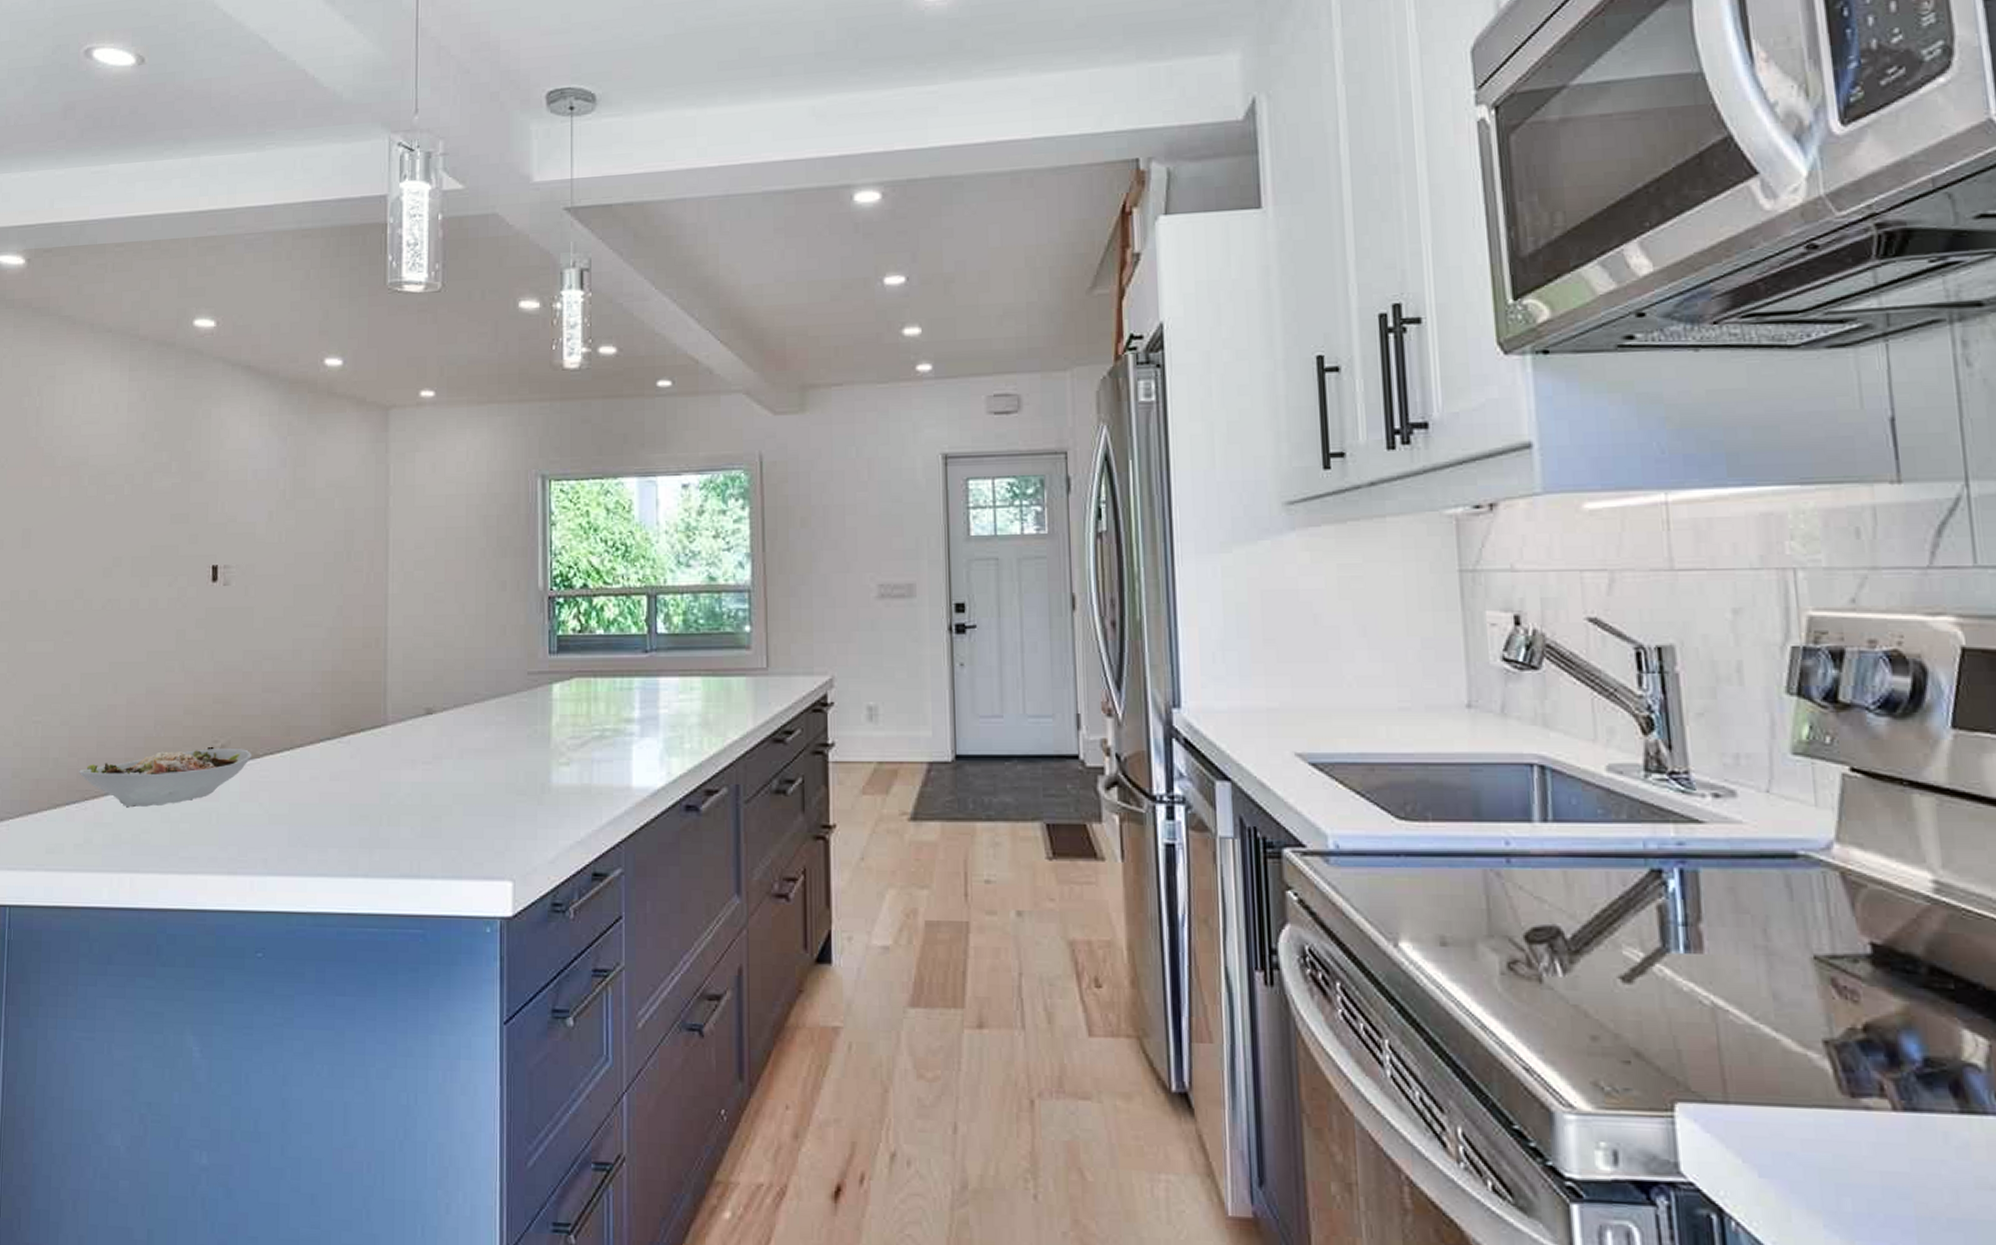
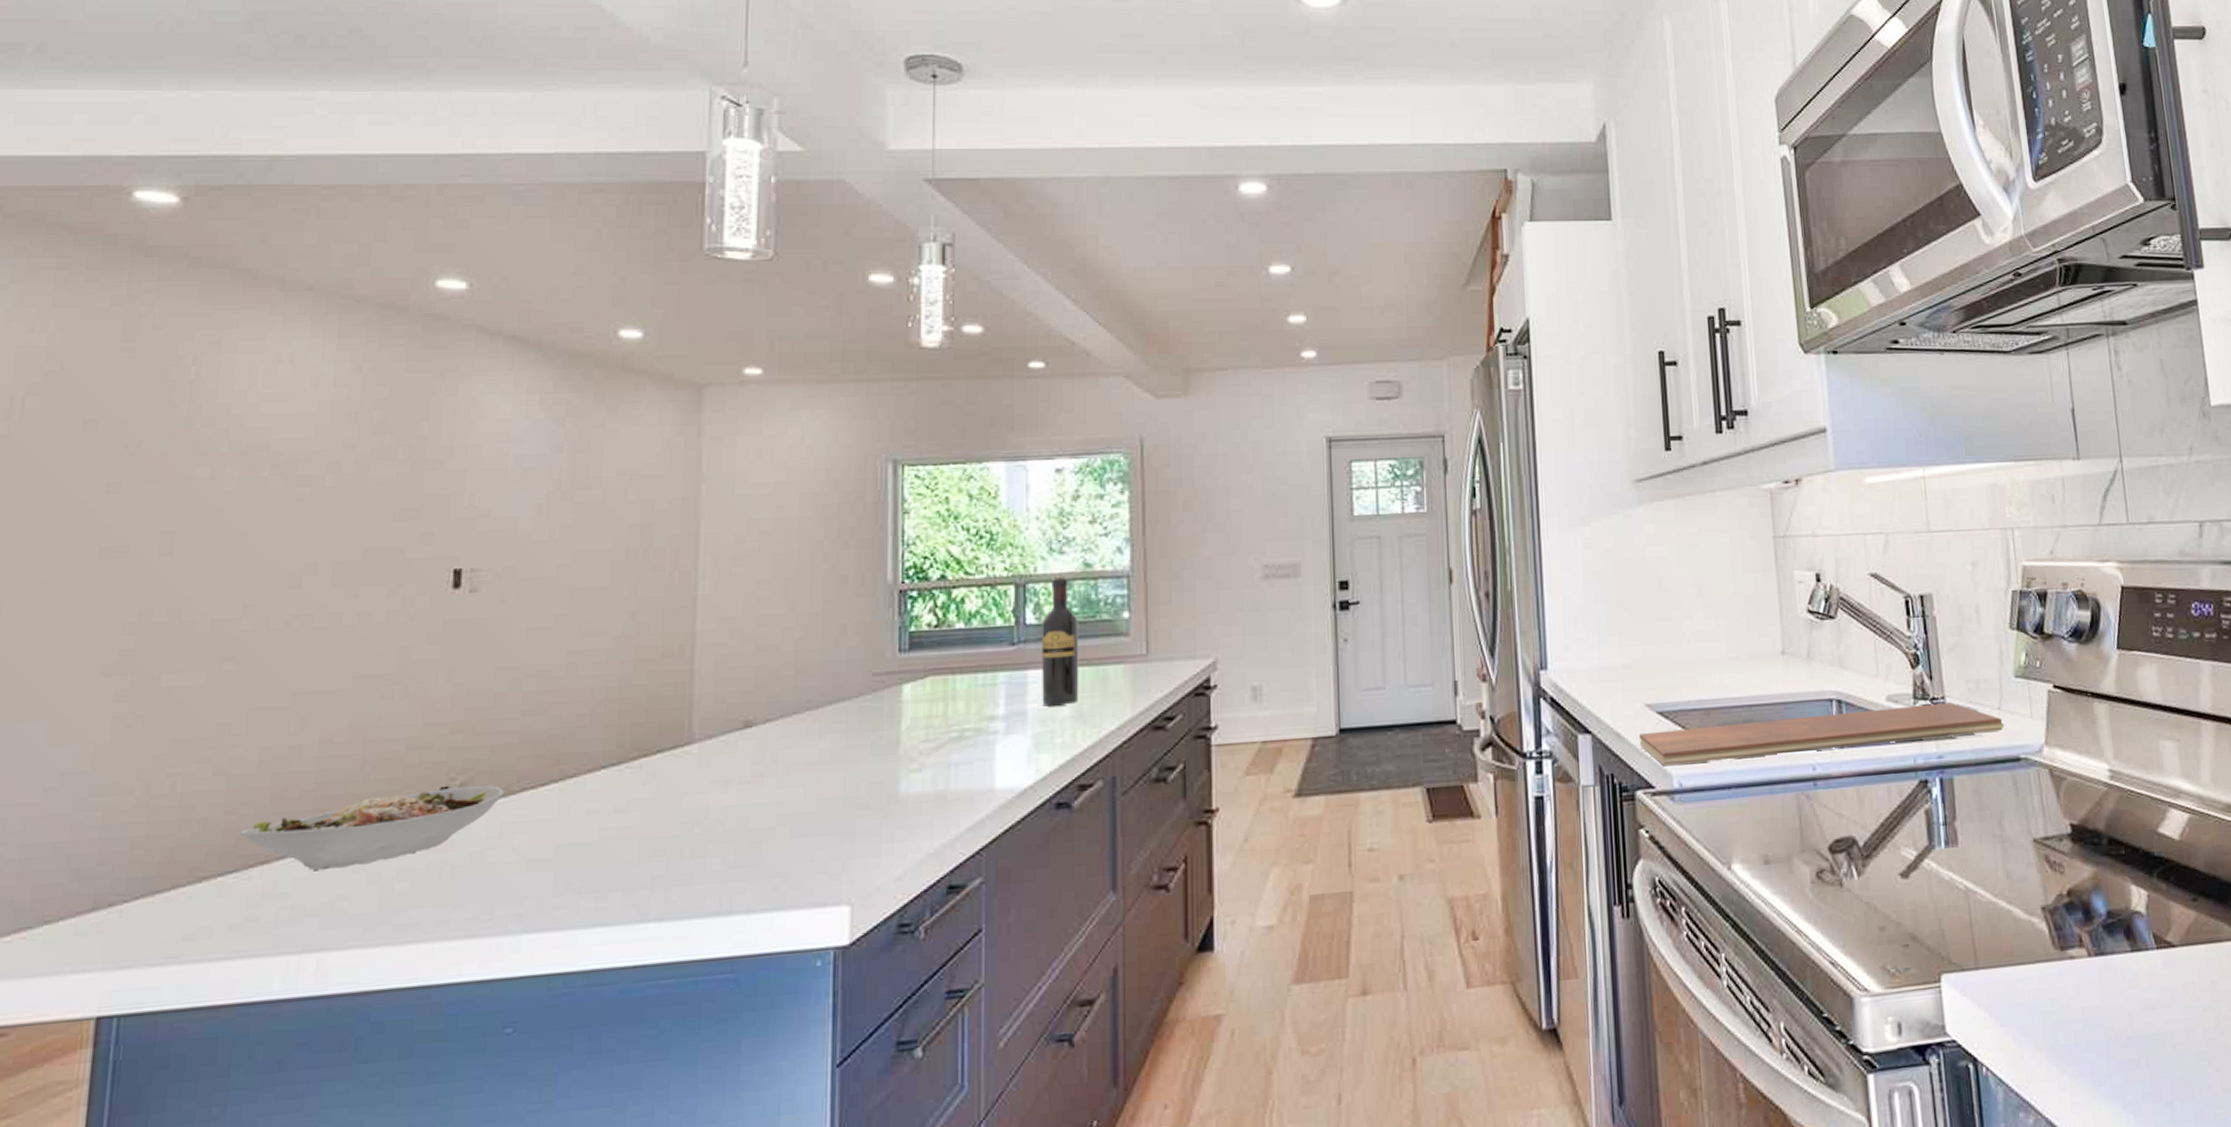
wine bottle: none [672,589,705,713] -> present [1042,577,1079,707]
chopping board: none [1288,779,1775,825] -> present [1640,702,2004,767]

